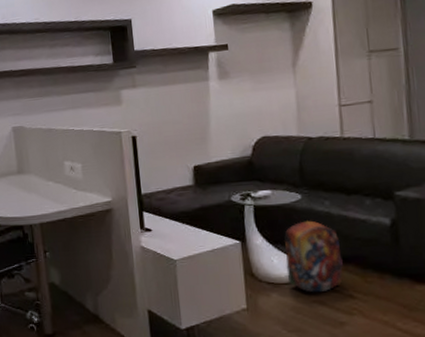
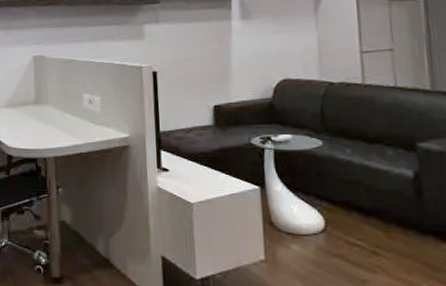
backpack: present [284,213,343,293] -> none [305,160,365,247]

